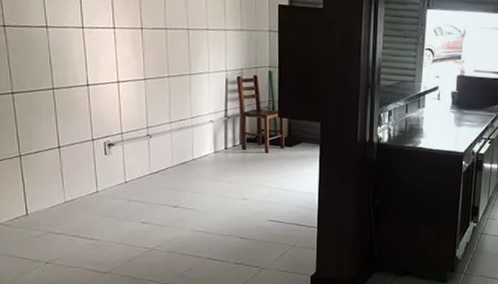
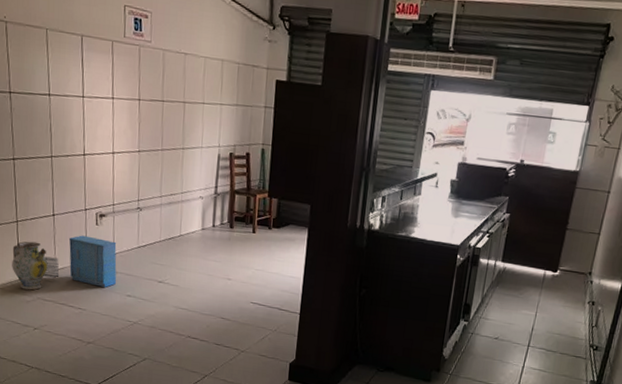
ceramic jug: none [17,175,56,225] -> present [12,241,48,291]
storage bin: none [51,165,130,216] -> present [43,235,117,287]

